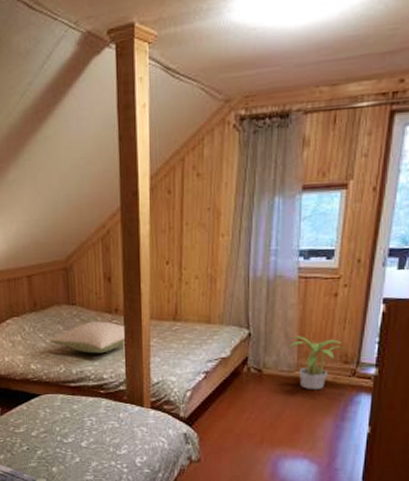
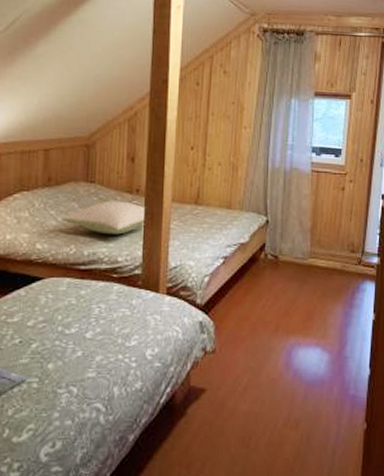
potted plant: present [289,336,346,390] -> none [303,225,352,278]

